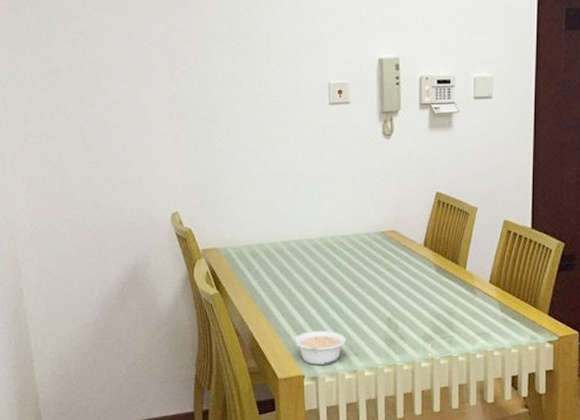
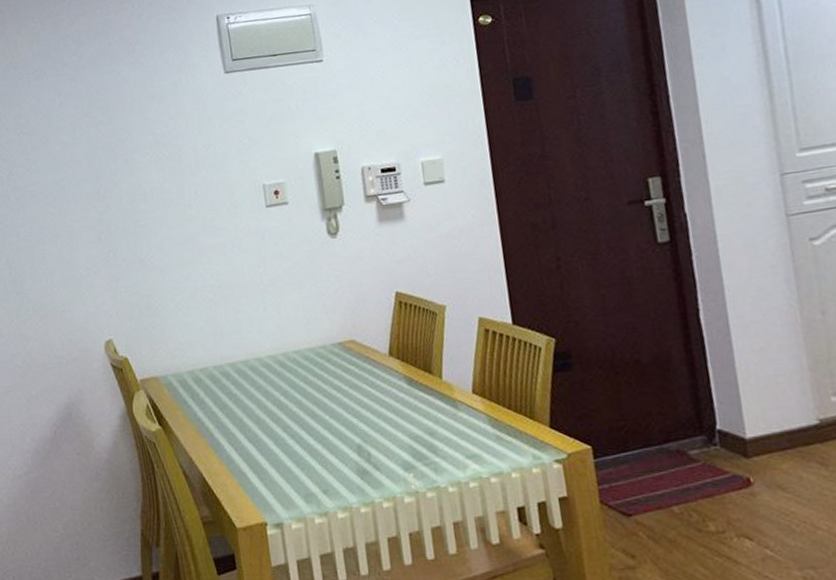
legume: present [294,330,346,365] -> none [251,465,312,508]

